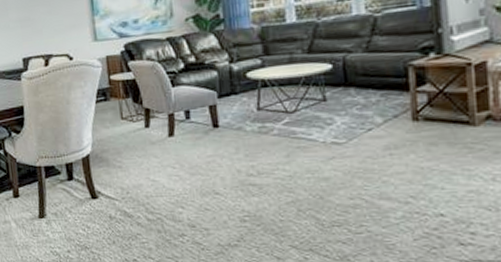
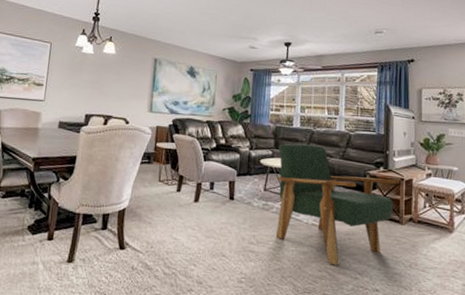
armchair: none [268,40,466,190] -> present [275,143,400,266]

